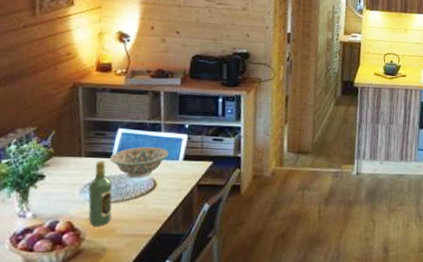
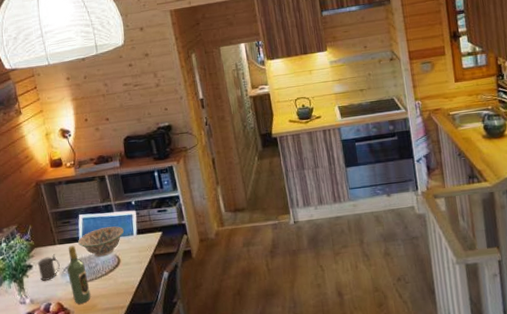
beer stein: none [52,167,81,195] -> present [37,254,60,281]

